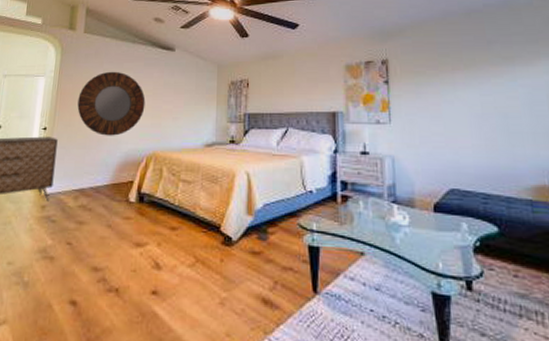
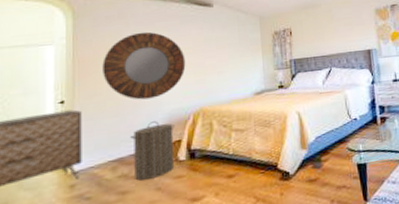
laundry hamper: none [91,159,129,215] -> present [130,121,175,181]

